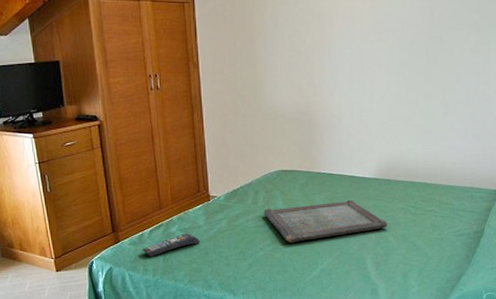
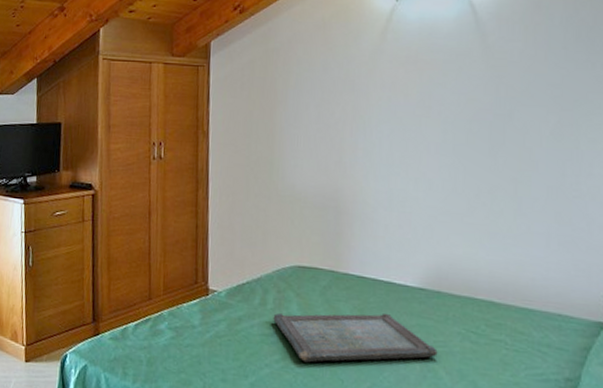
remote control: present [142,233,201,256] -> none [123,333,193,358]

